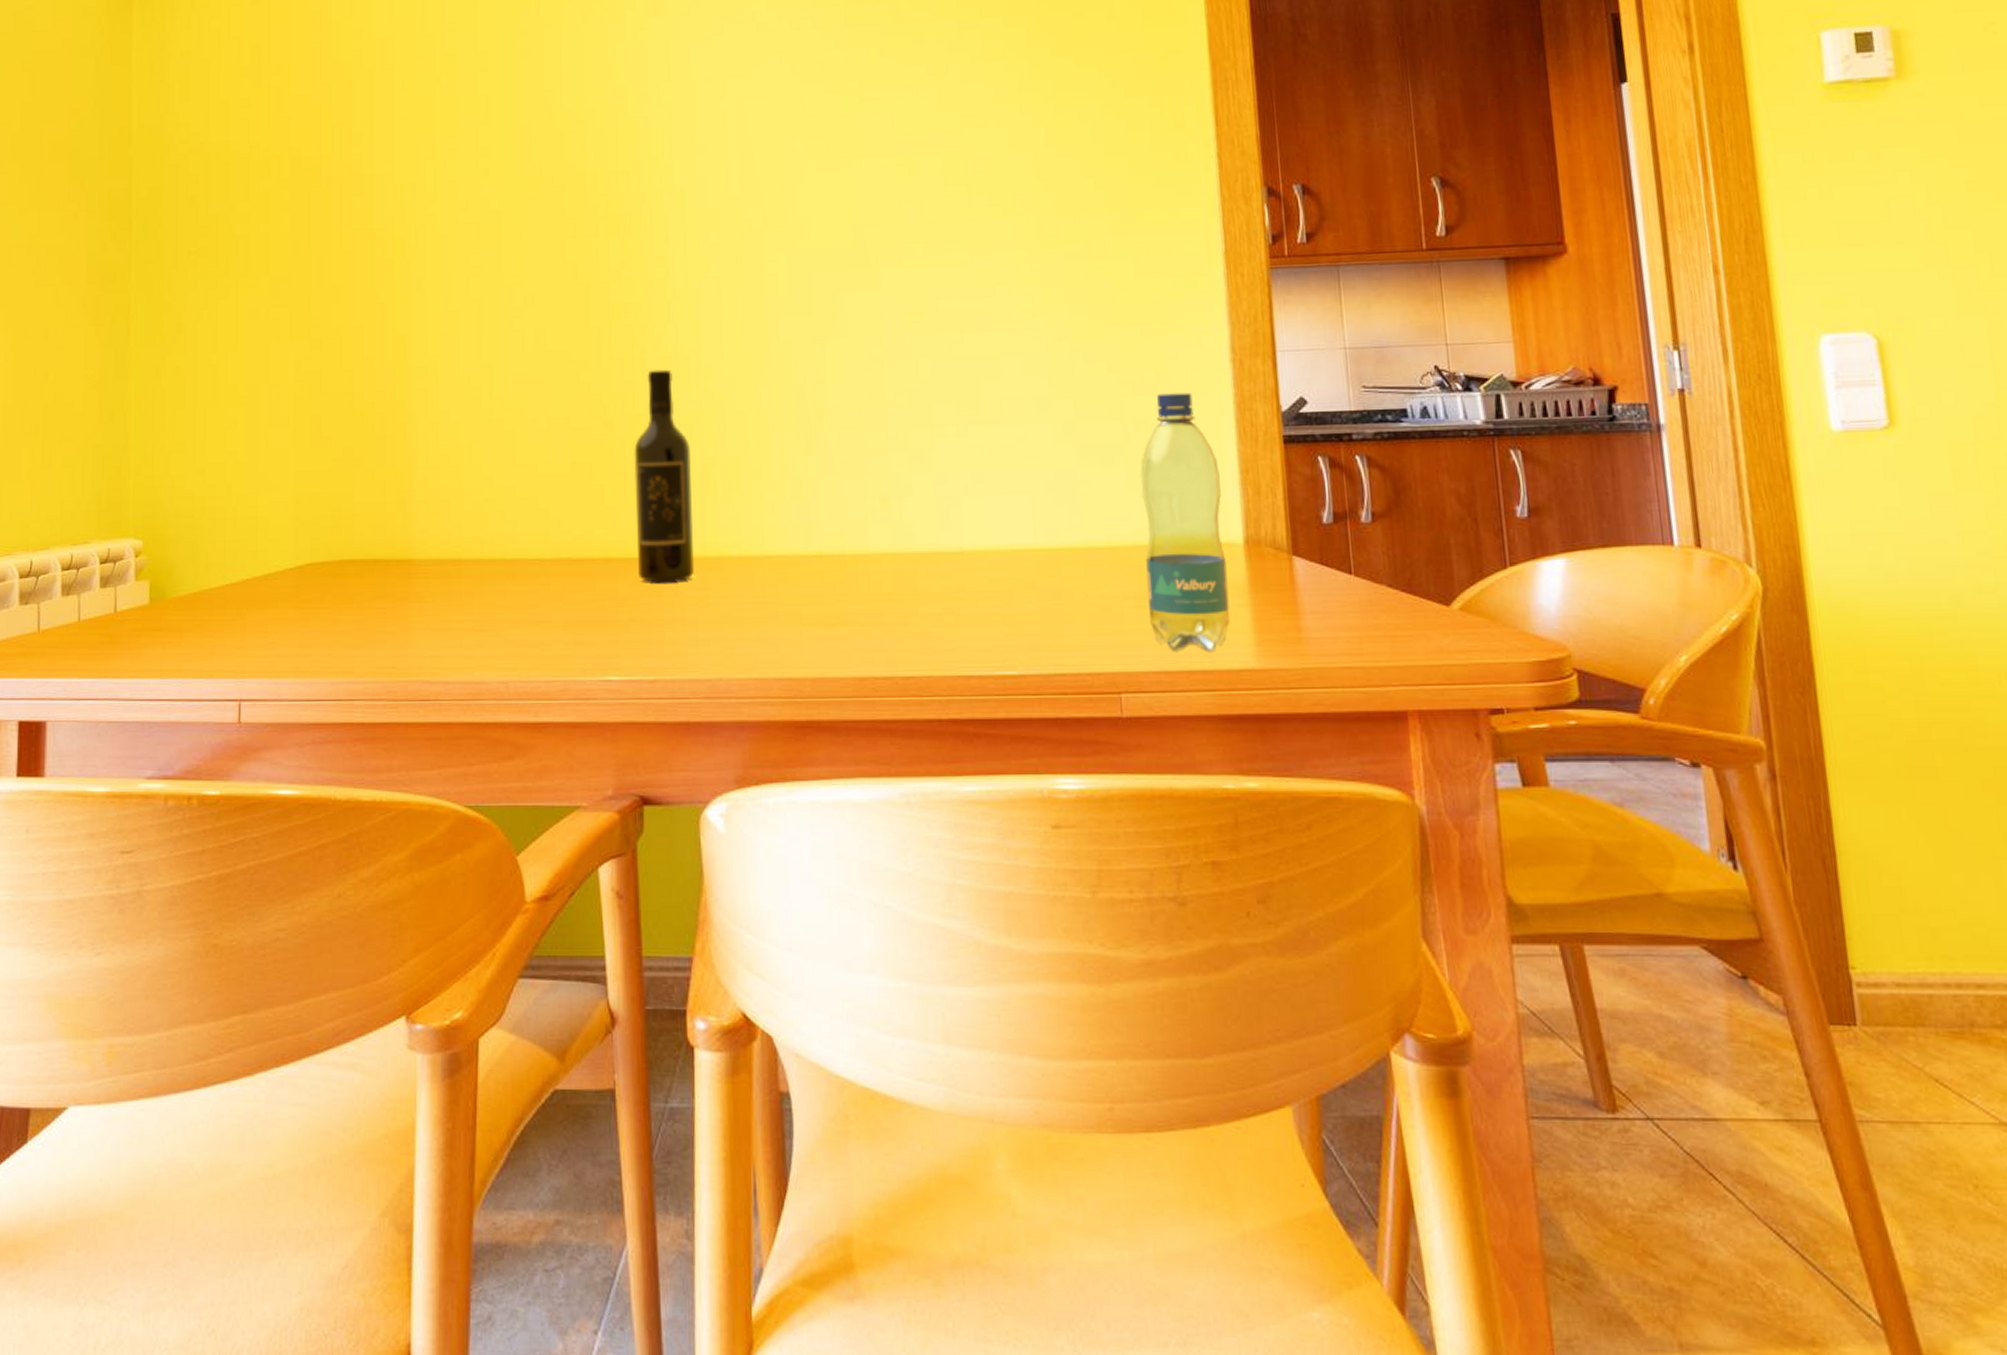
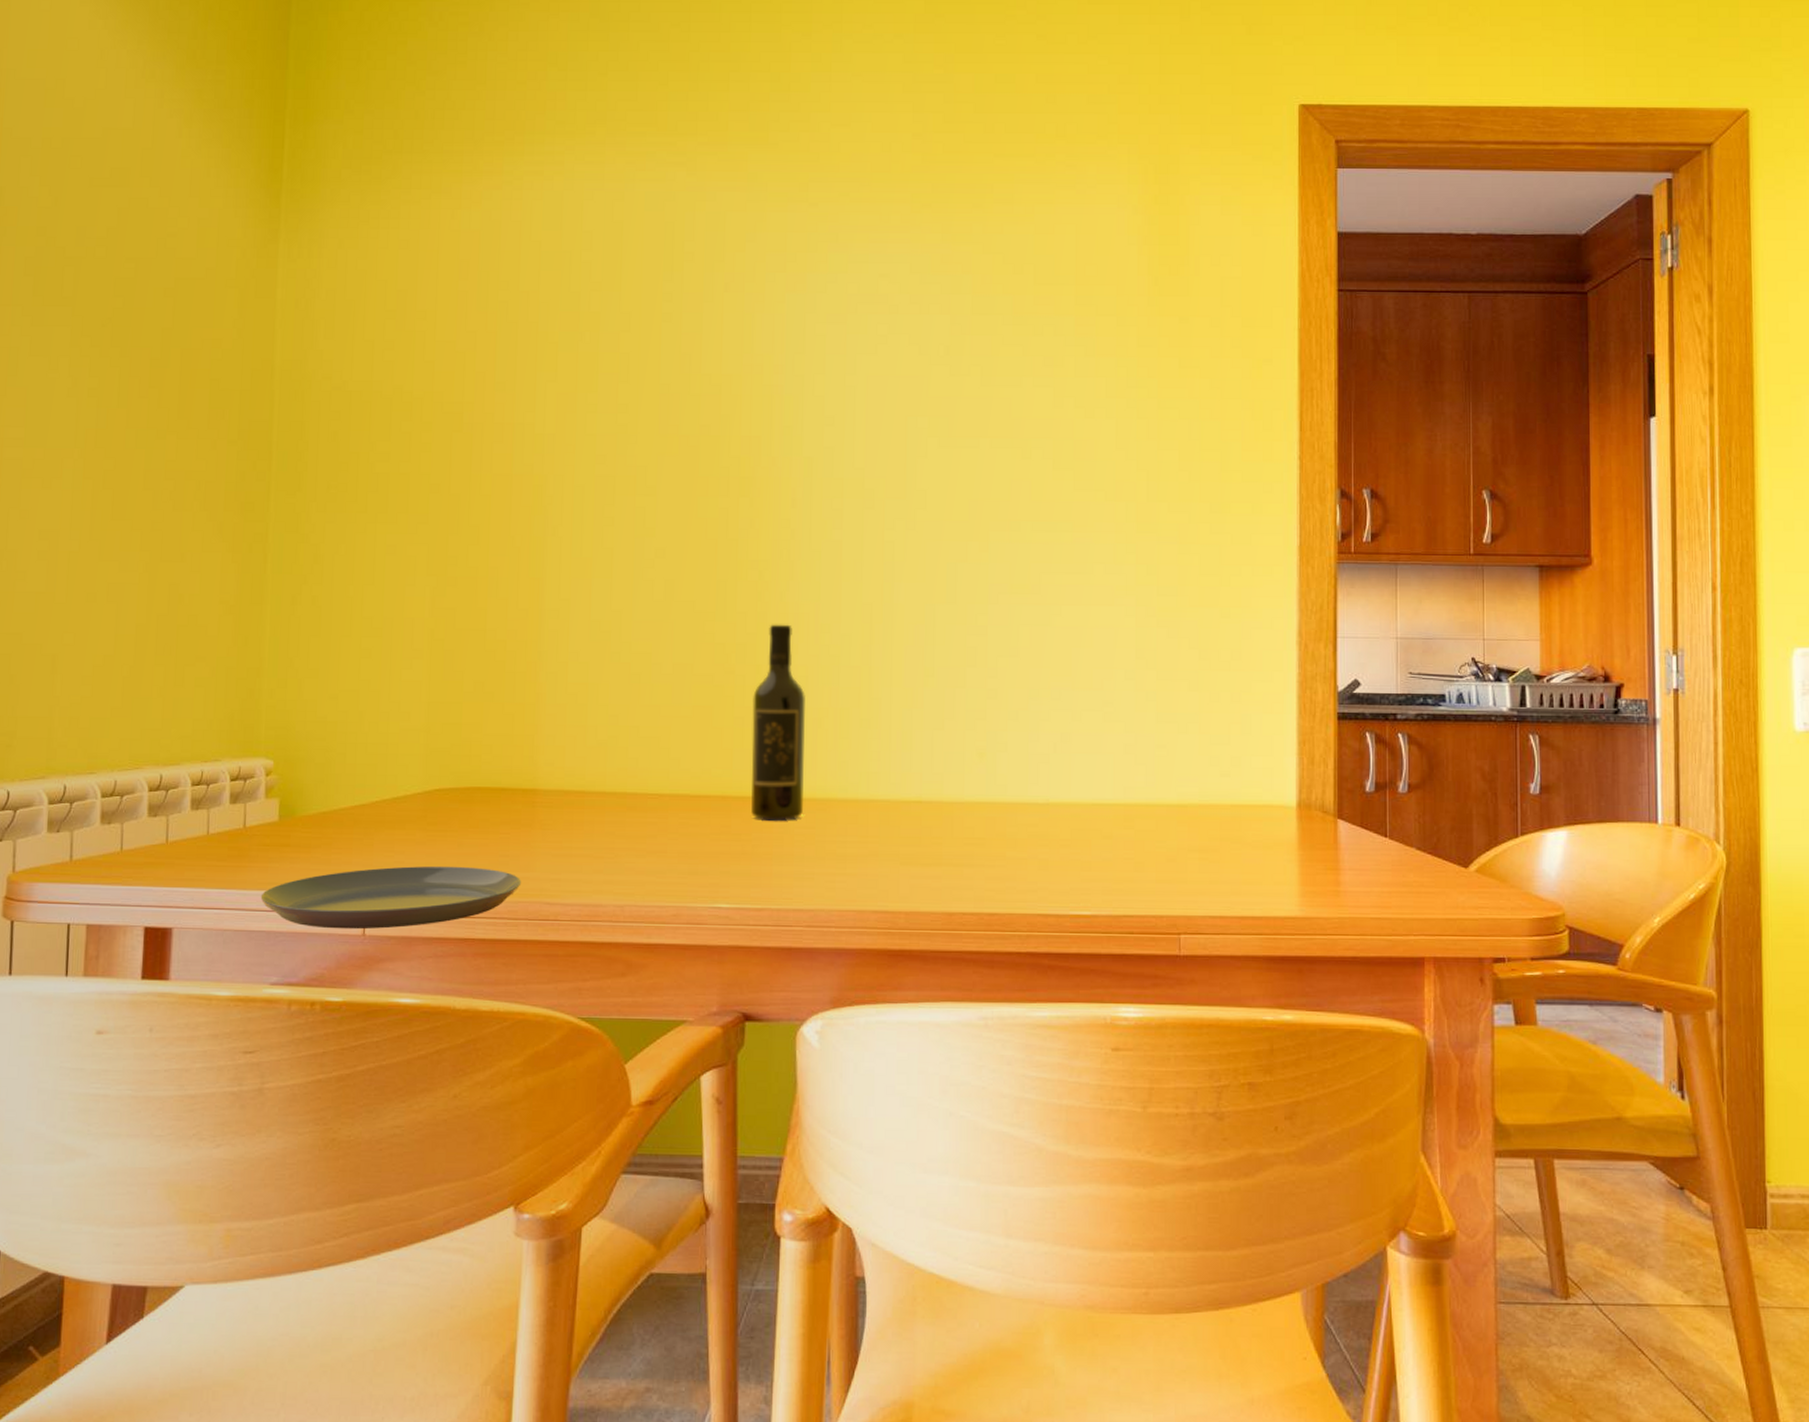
plate: none [133,645,400,717] -> present [260,866,522,930]
bottle: present [1140,392,1230,653] -> none [1210,670,1280,902]

